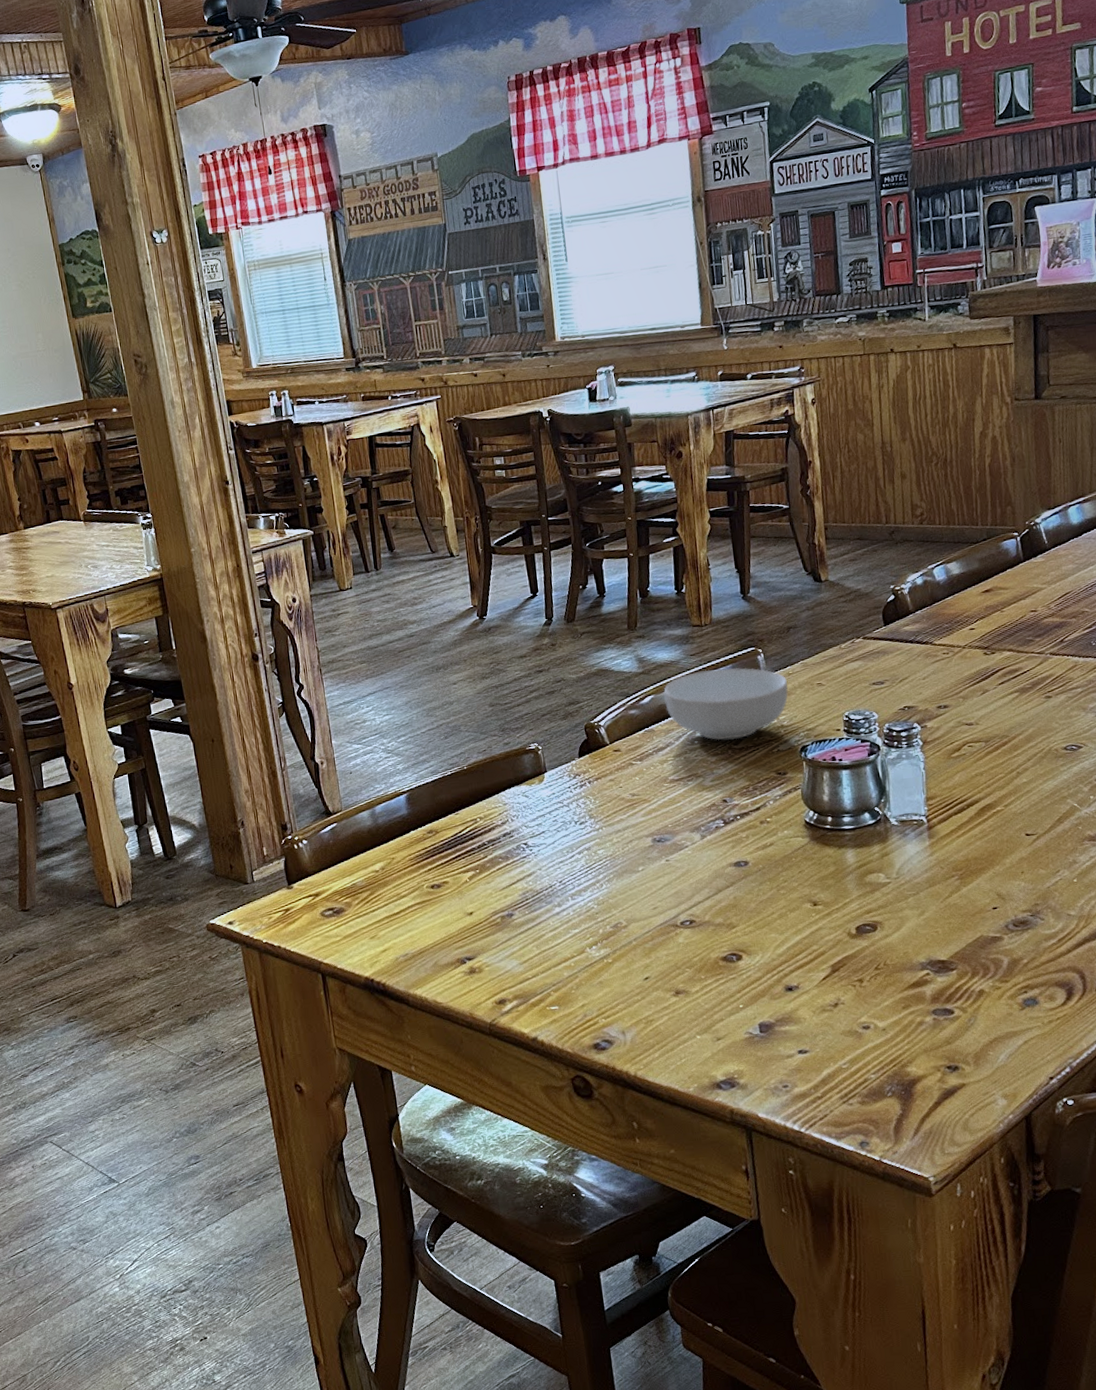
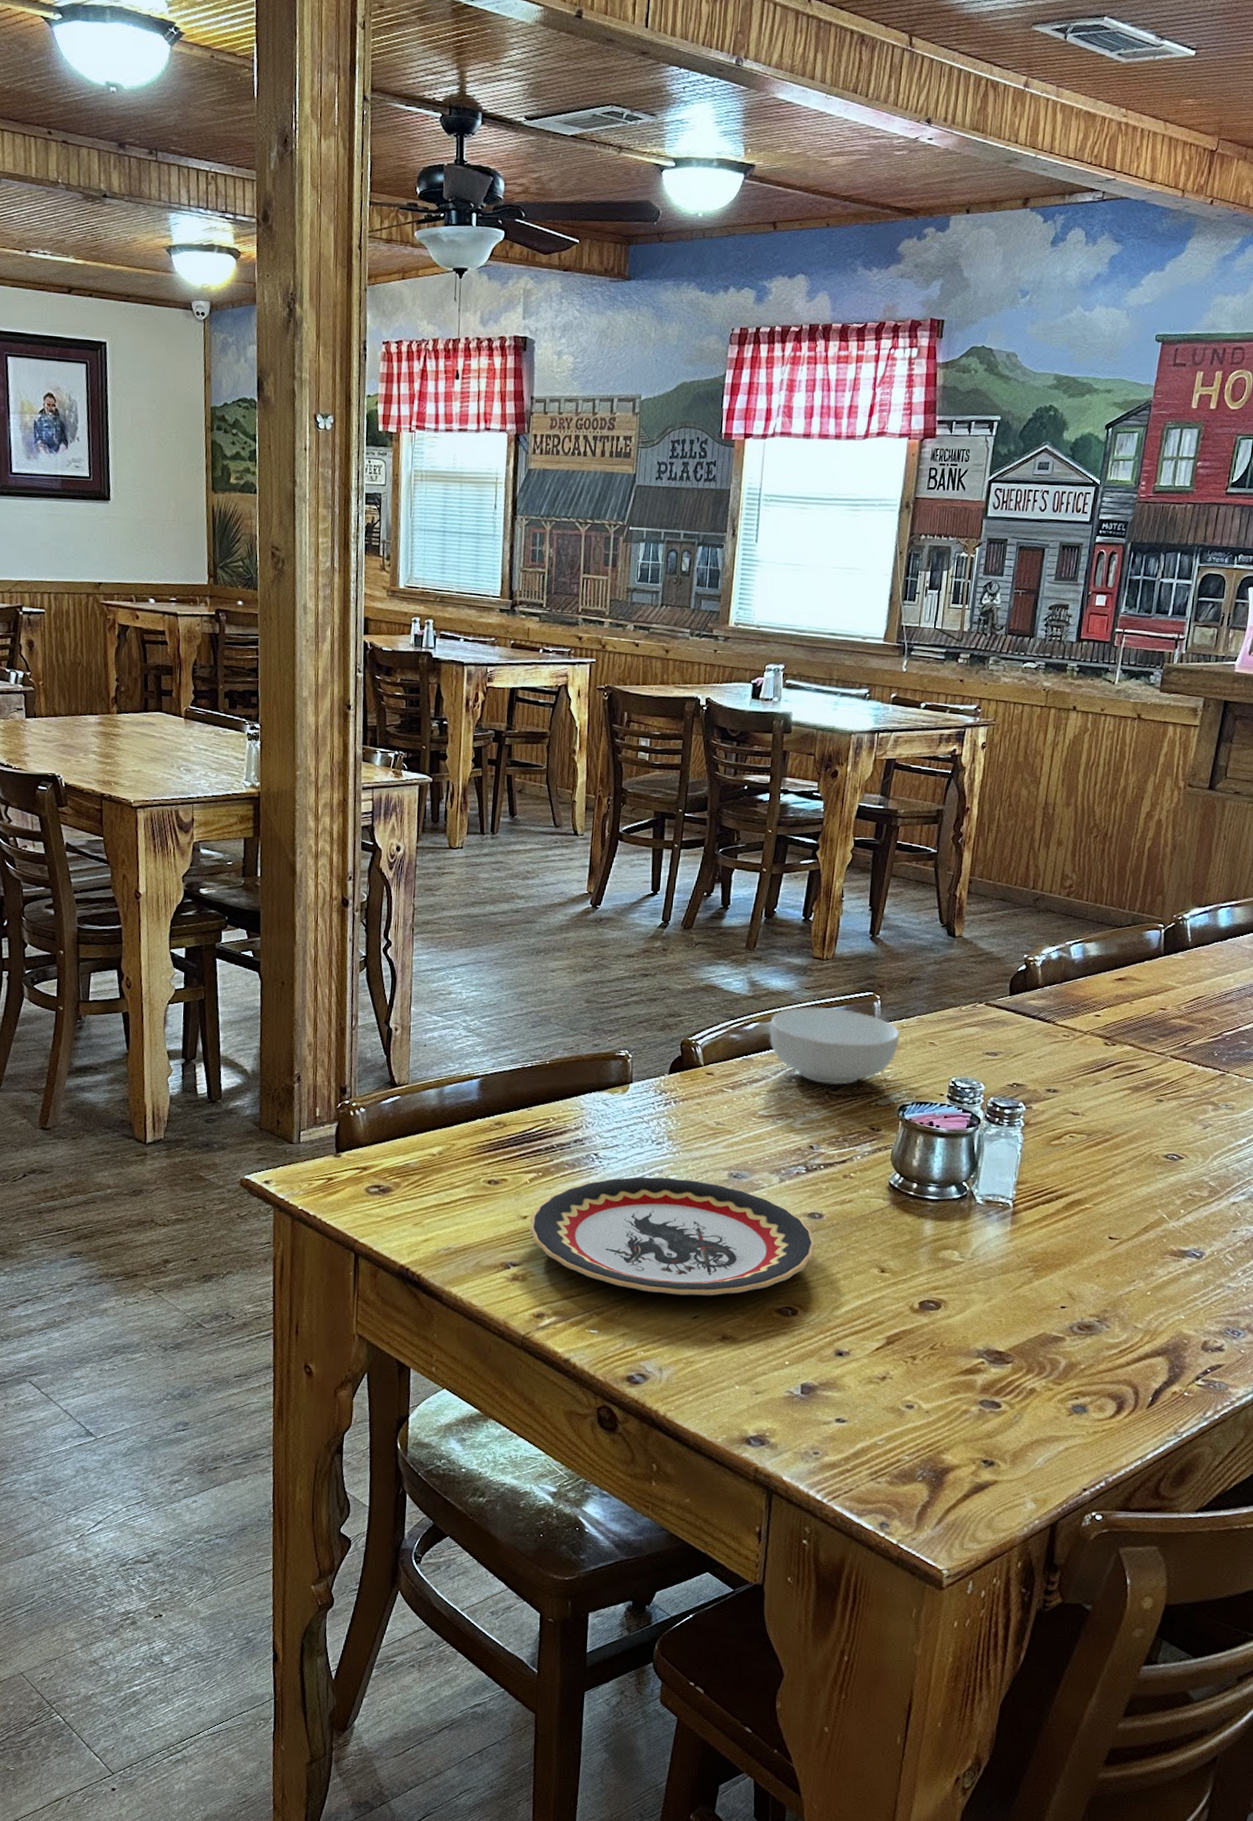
plate: none [476,851,747,963] -> present [530,1176,816,1296]

